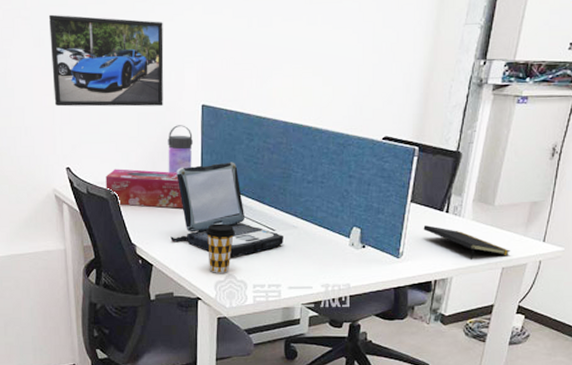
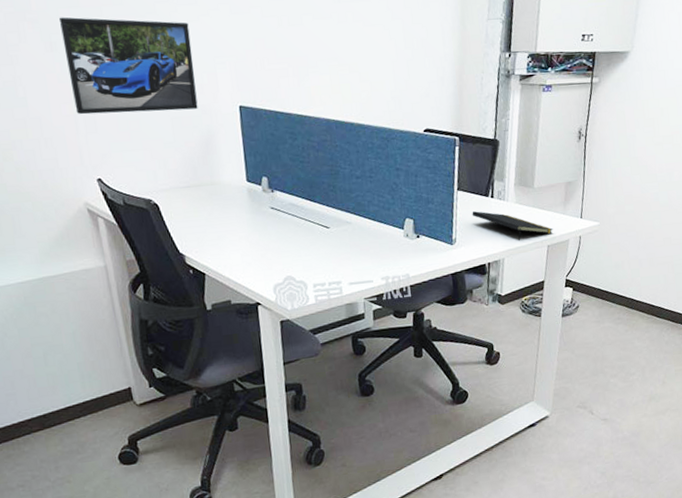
tissue box: present [105,168,183,209] -> none [143,176,231,215]
water bottle: present [168,125,193,173] -> none [207,127,236,178]
laptop: present [170,162,283,257] -> none [220,162,339,259]
coffee cup: present [206,223,235,273] -> none [258,225,289,276]

